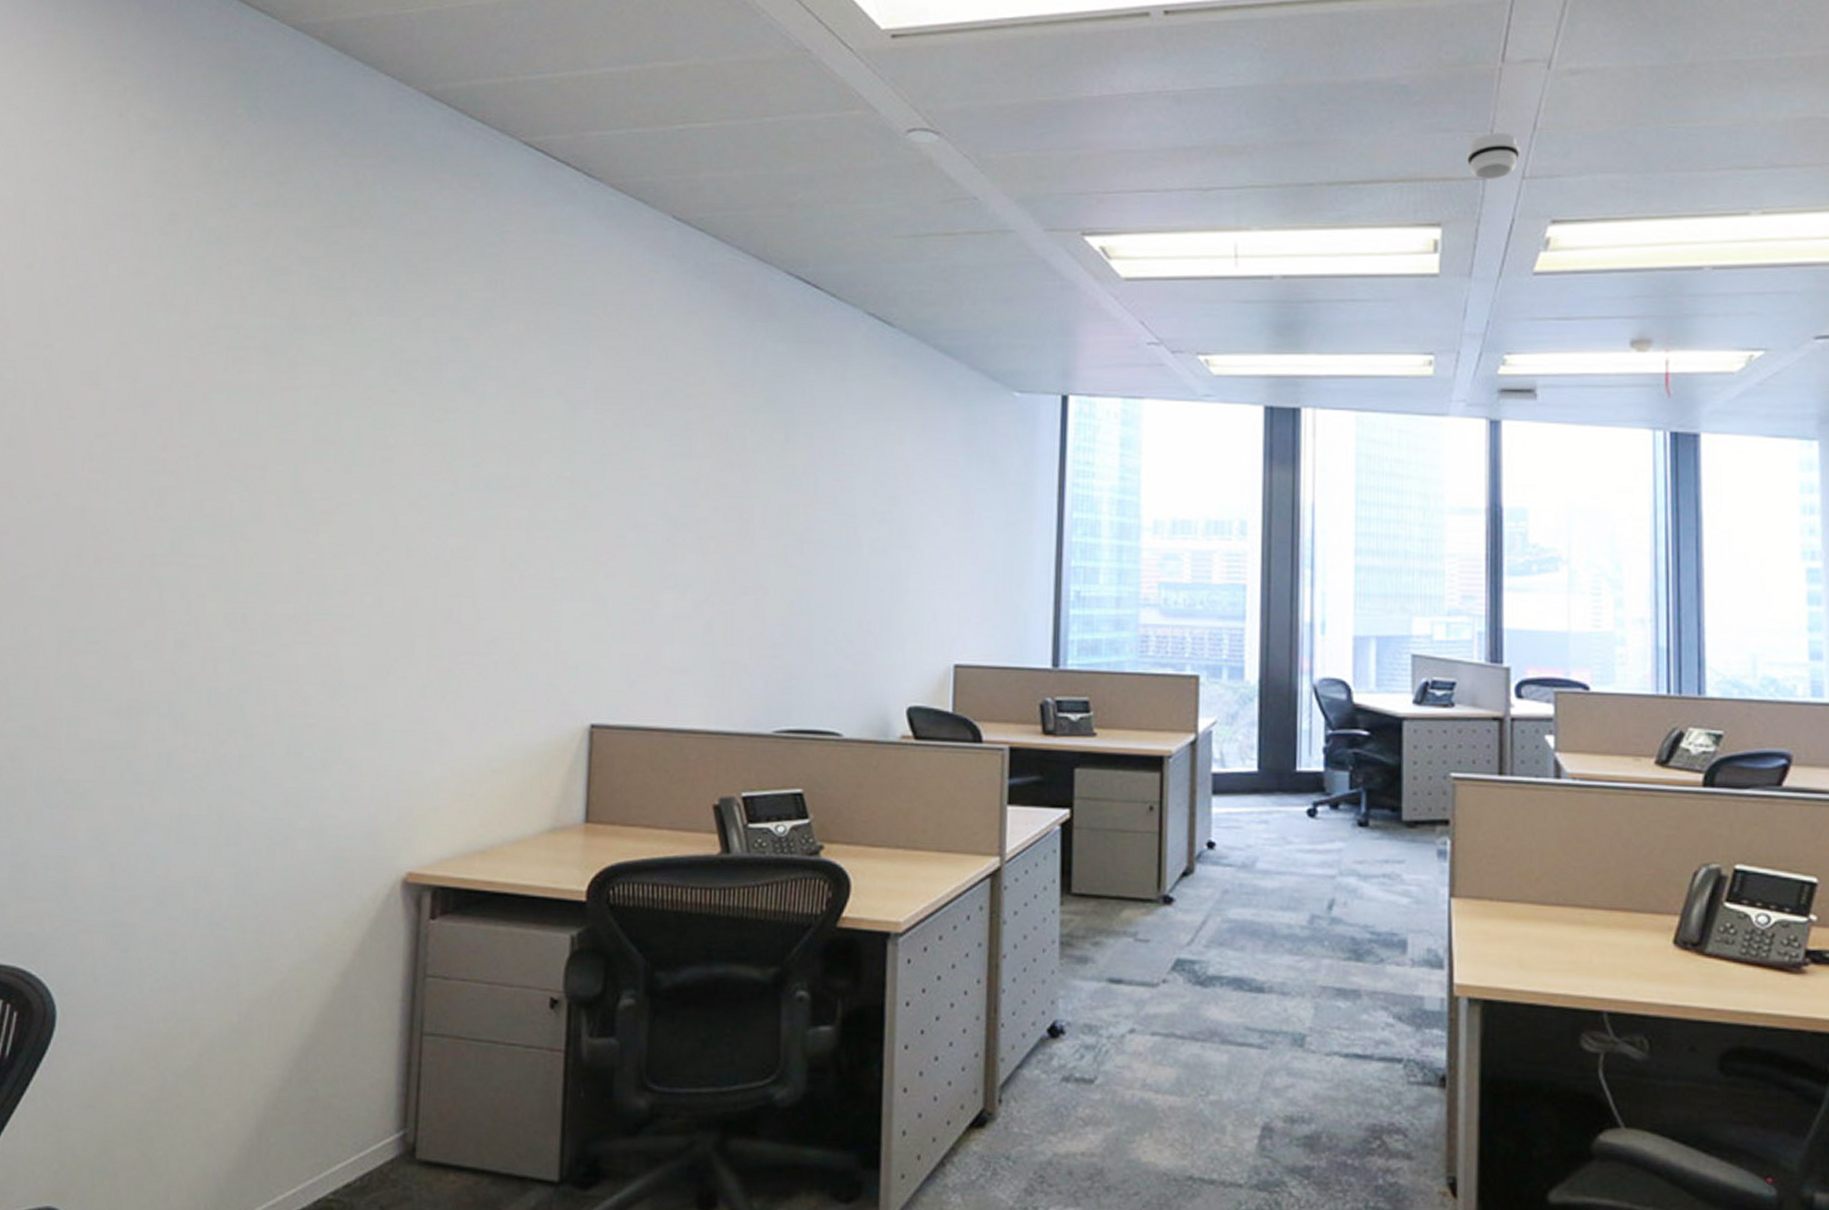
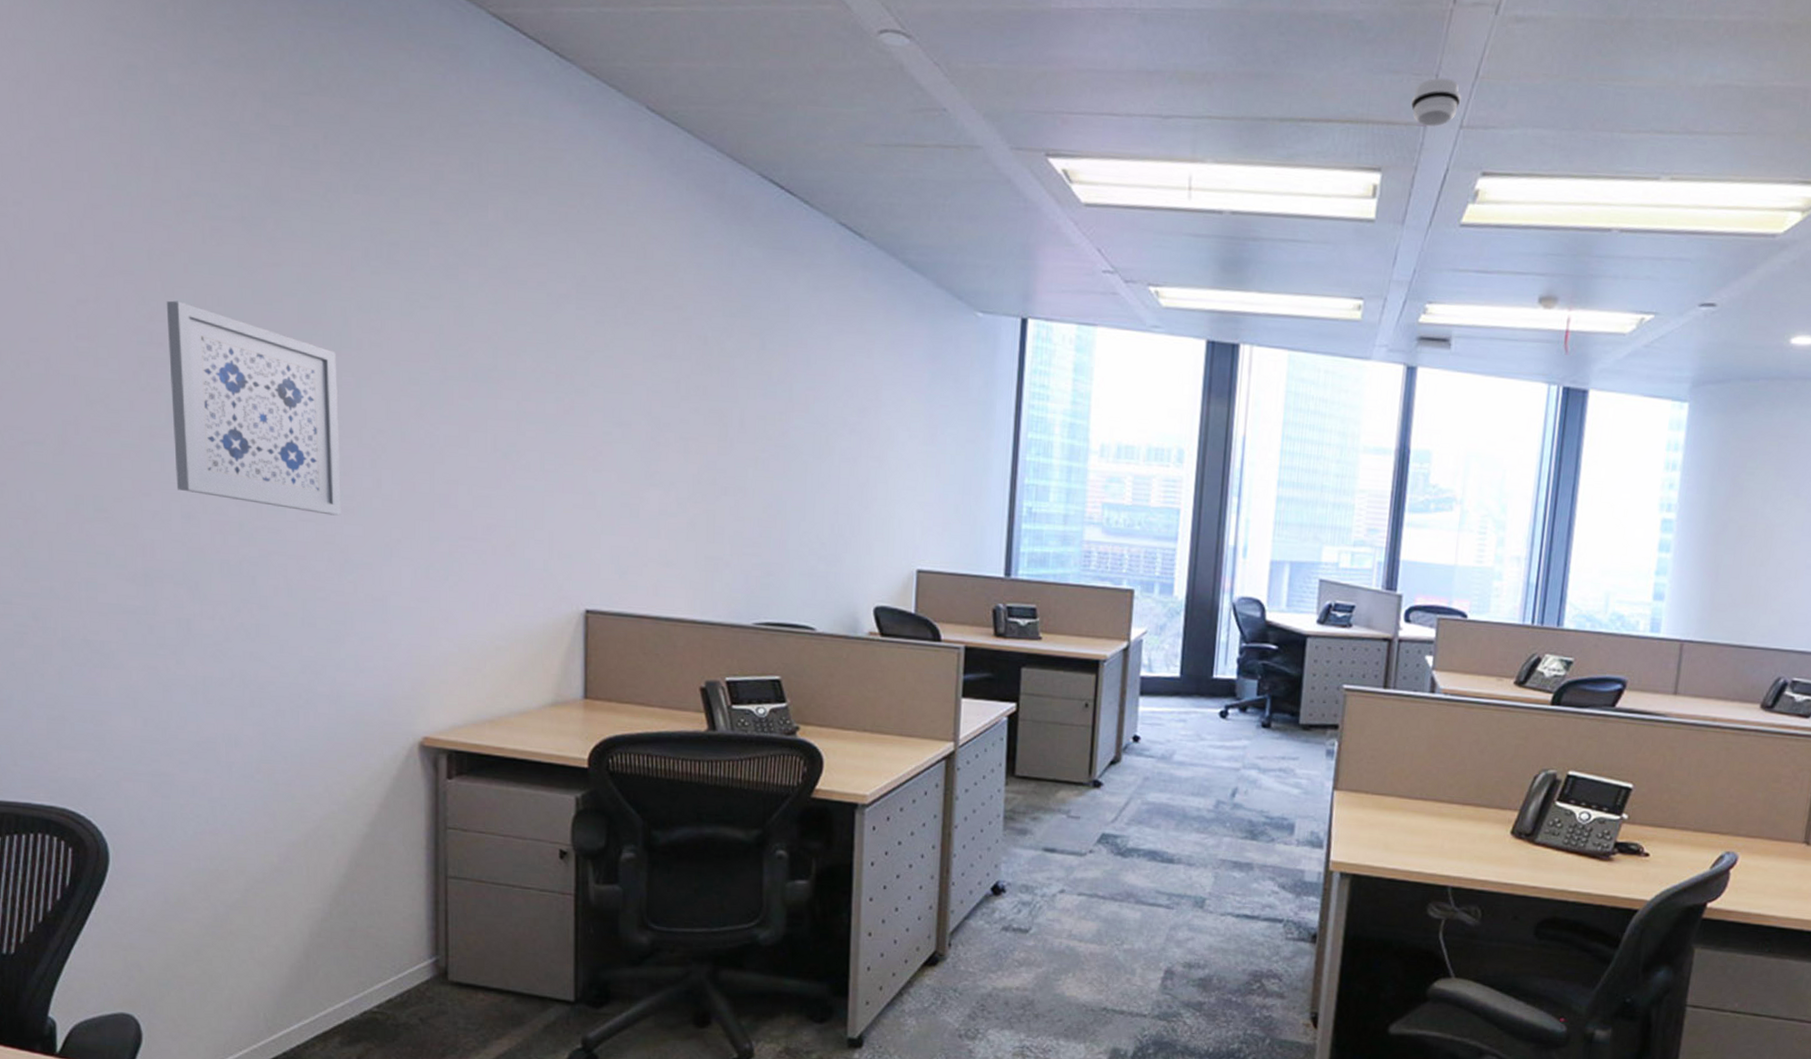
wall art: none [172,429,347,636] -> present [166,300,342,516]

